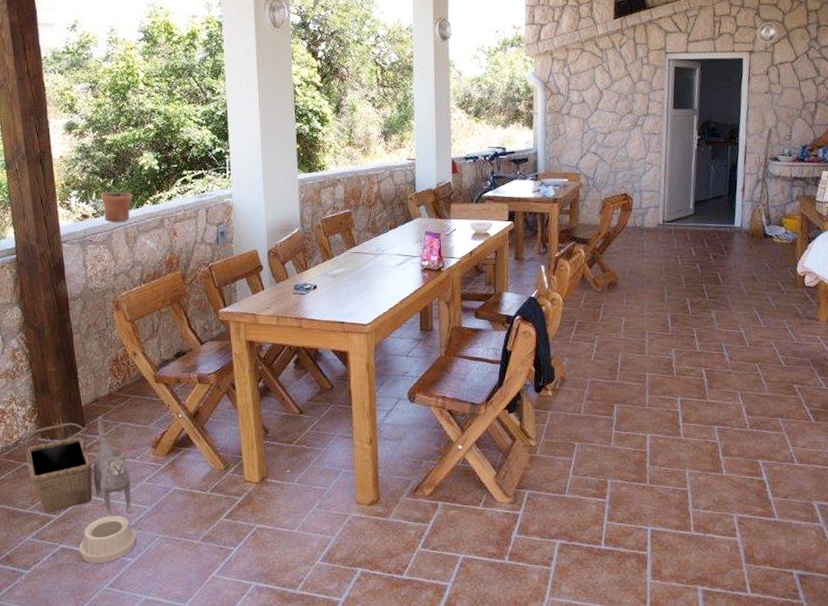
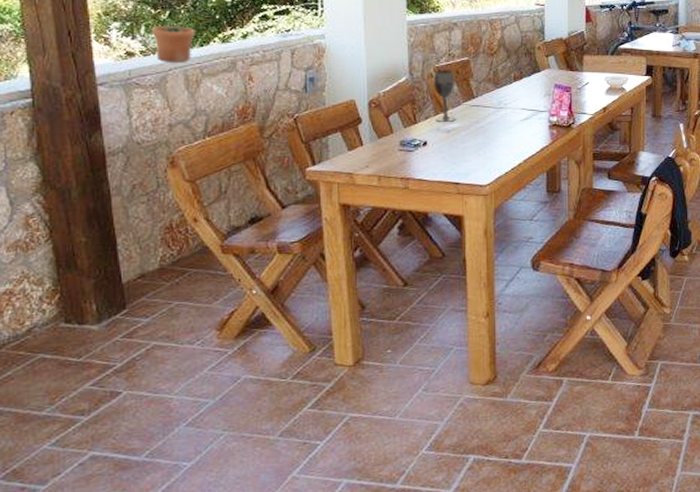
basket: present [24,422,93,512] -> none [40,303,136,414]
pet bowl: present [79,515,137,563] -> none [117,412,195,472]
cat: present [93,416,133,517] -> none [137,294,190,415]
wine glass: none [320,221,341,268] -> present [433,70,456,122]

